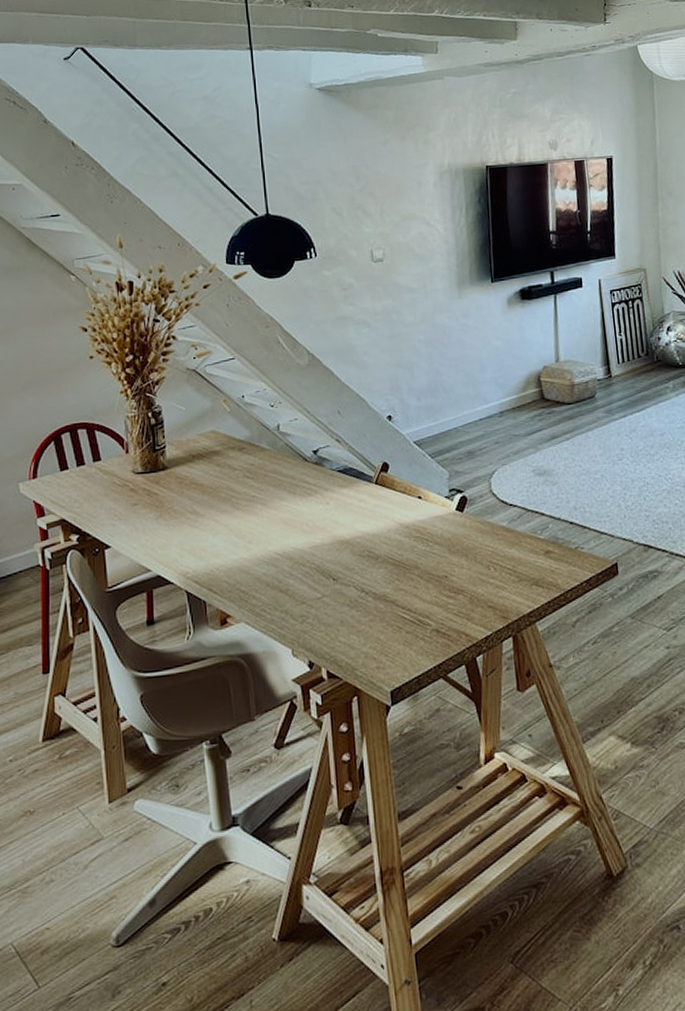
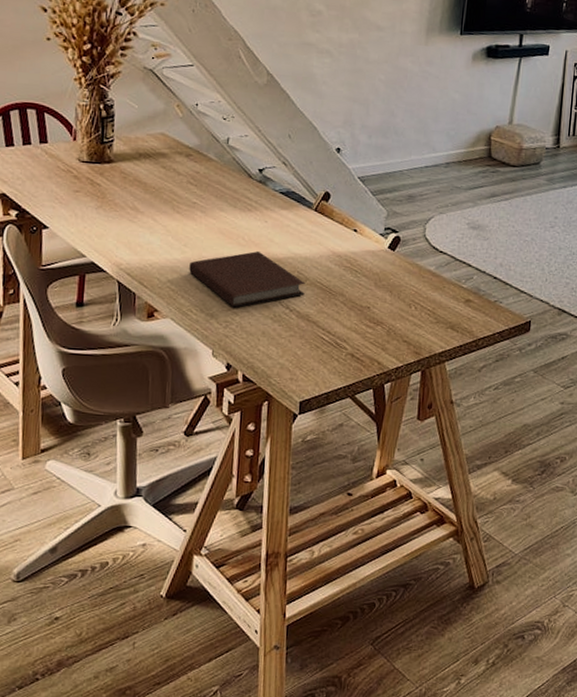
notebook: none [256,536,378,600] -> present [189,251,305,308]

